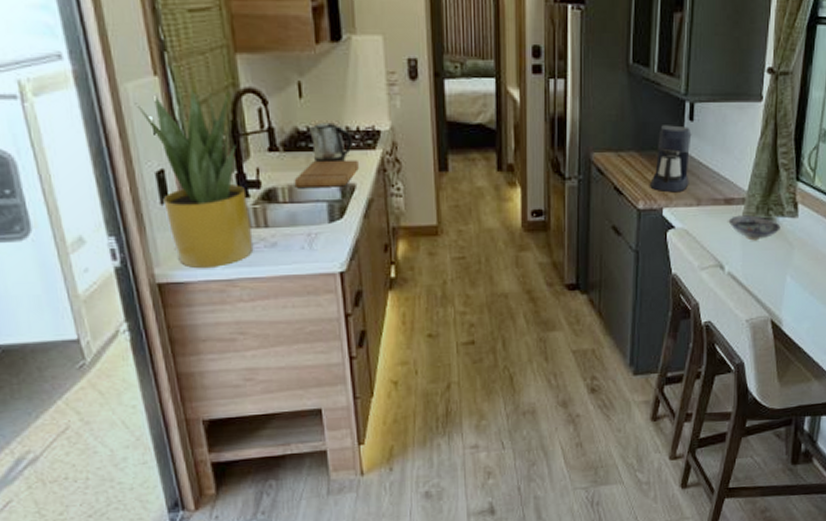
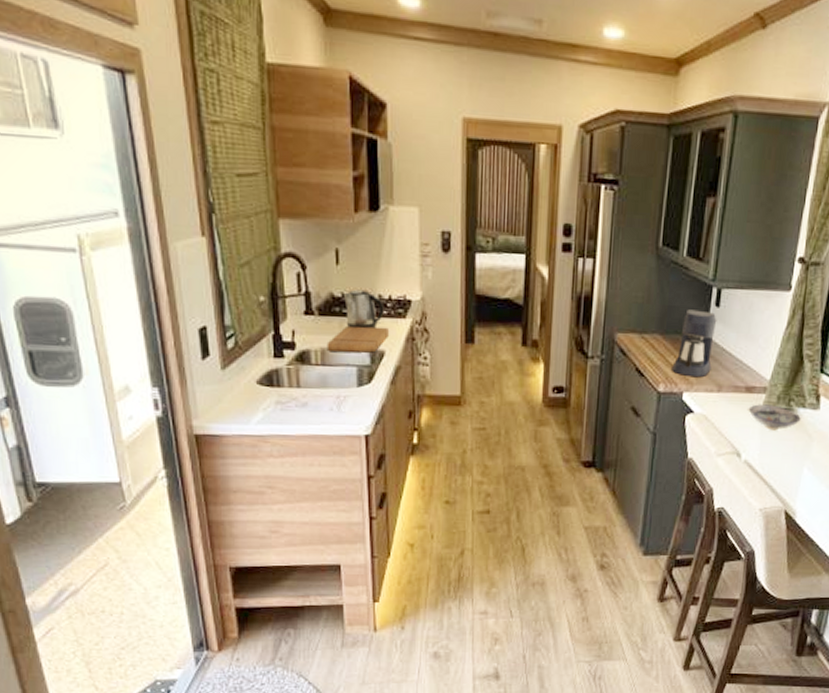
planter: present [134,89,254,268] -> none [182,251,286,423]

